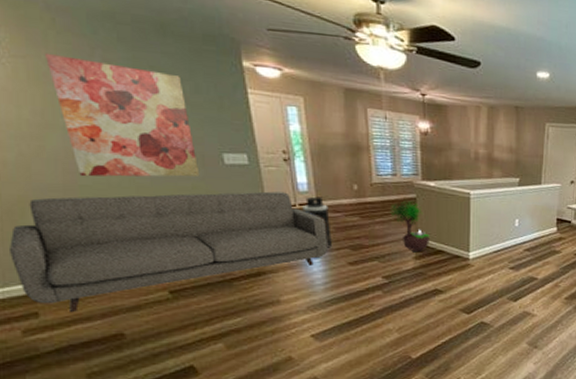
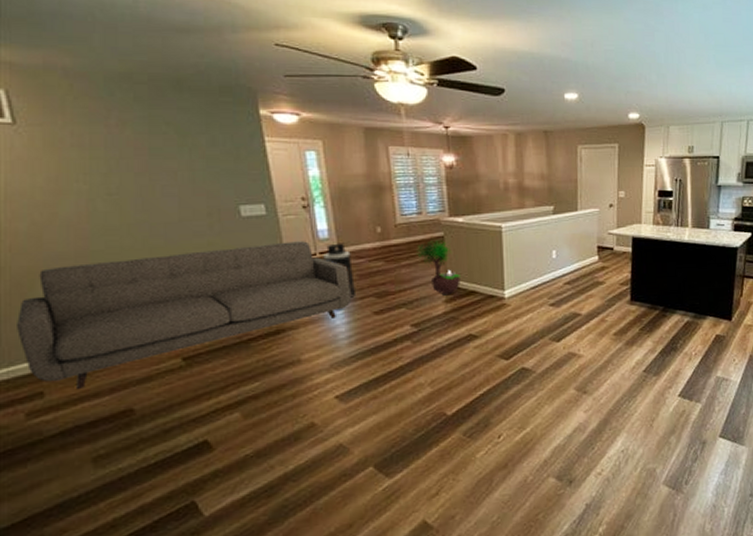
wall art: present [45,52,200,177] -> none [62,118,216,242]

